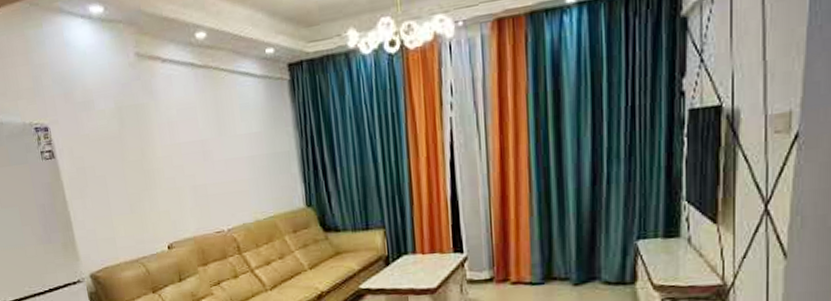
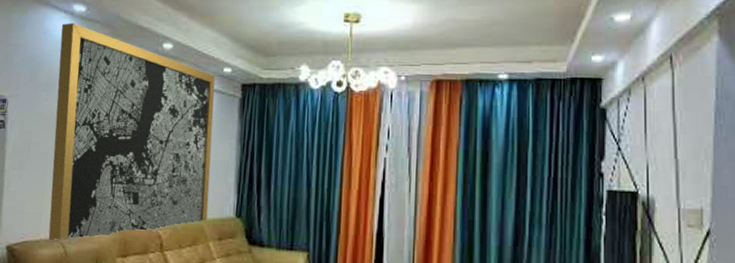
wall art: none [82,27,279,264] -> present [48,22,216,242]

